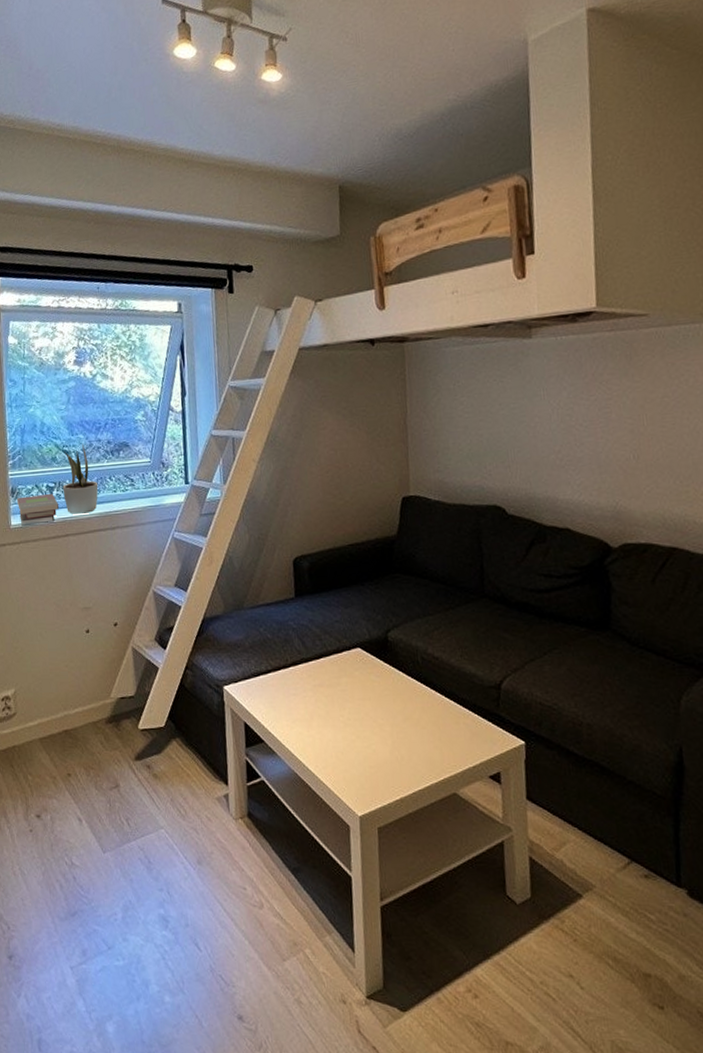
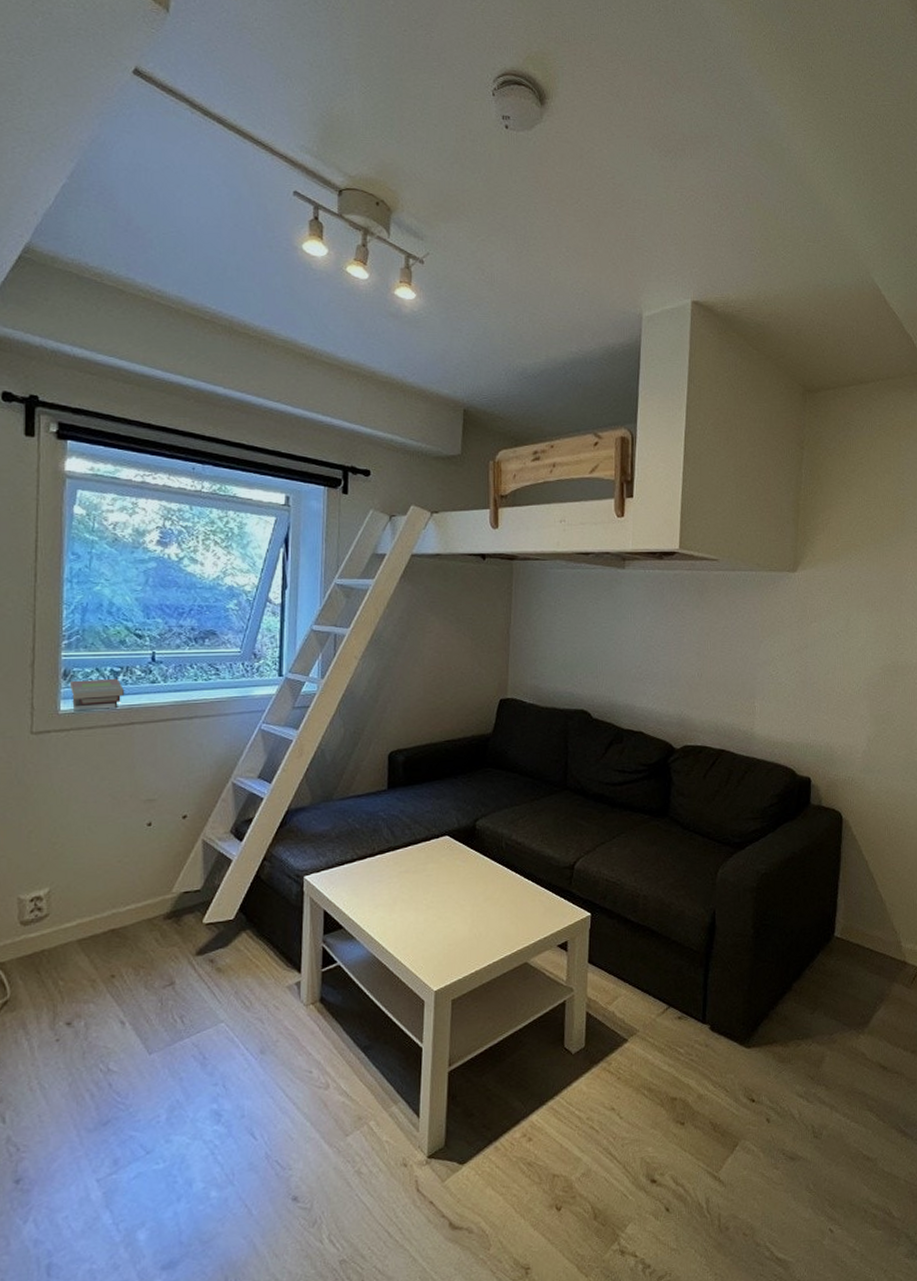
potted plant: present [62,443,99,515] -> none [131,627,176,703]

